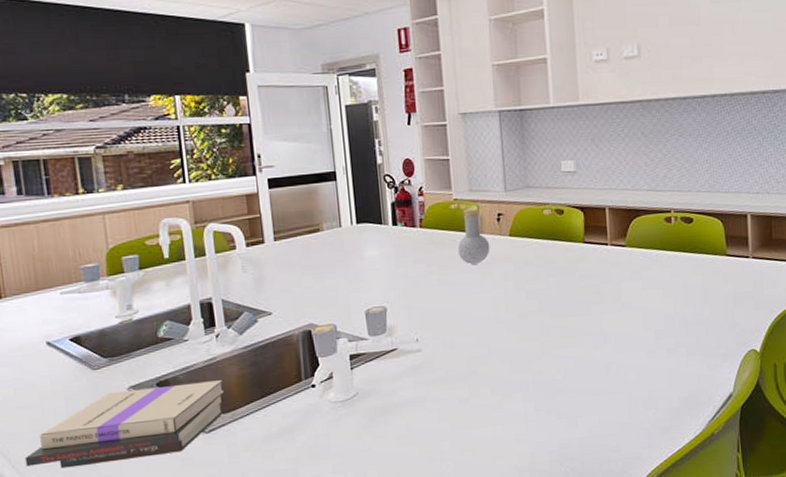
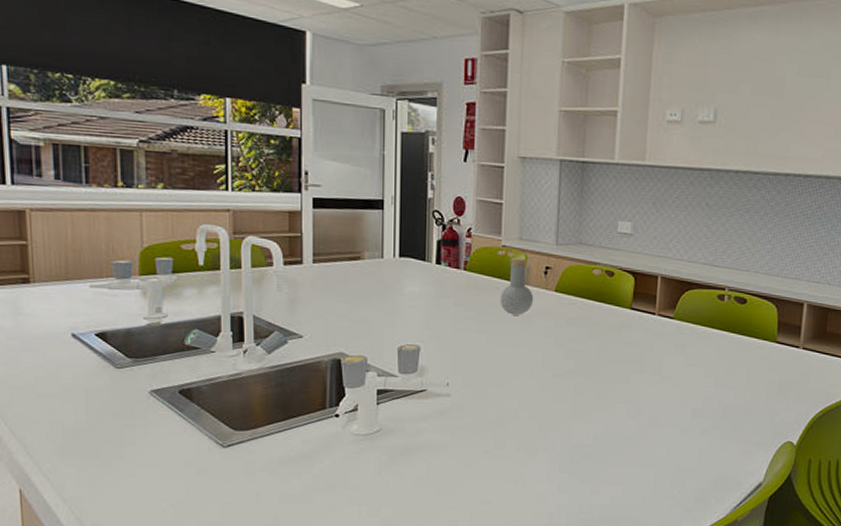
books: present [24,380,225,469] -> none [40,393,247,463]

